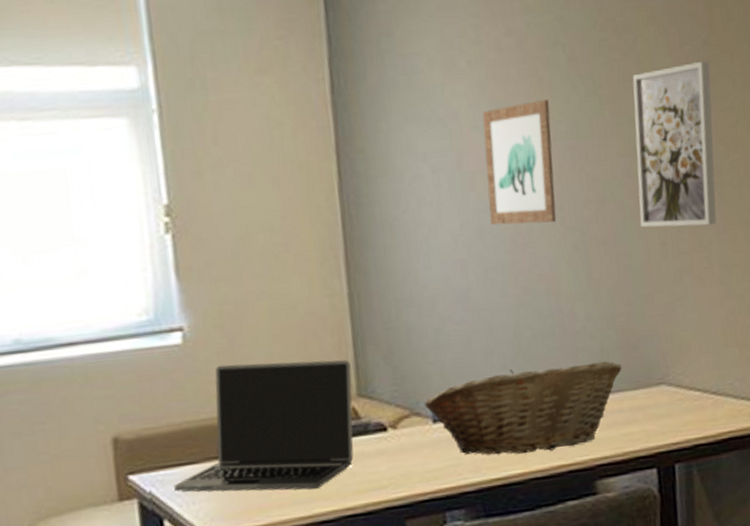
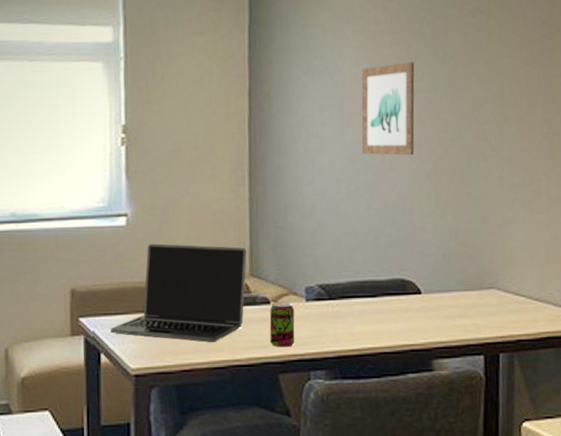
beverage can: none [387,426,422,486] -> present [269,302,295,348]
fruit basket: present [425,361,622,455] -> none [301,266,460,333]
wall art: present [632,61,717,228] -> none [482,37,548,166]

